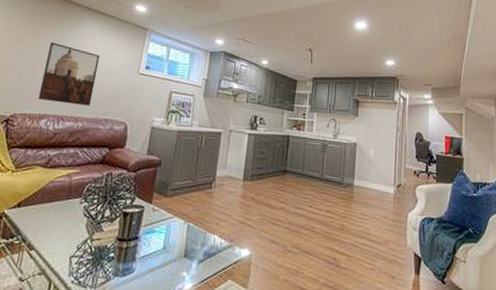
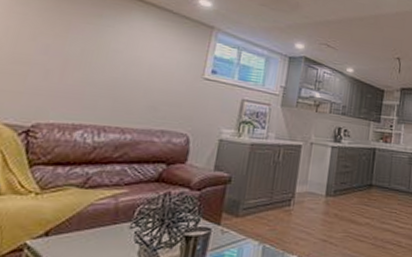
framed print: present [38,42,100,106] -> none [71,36,154,115]

